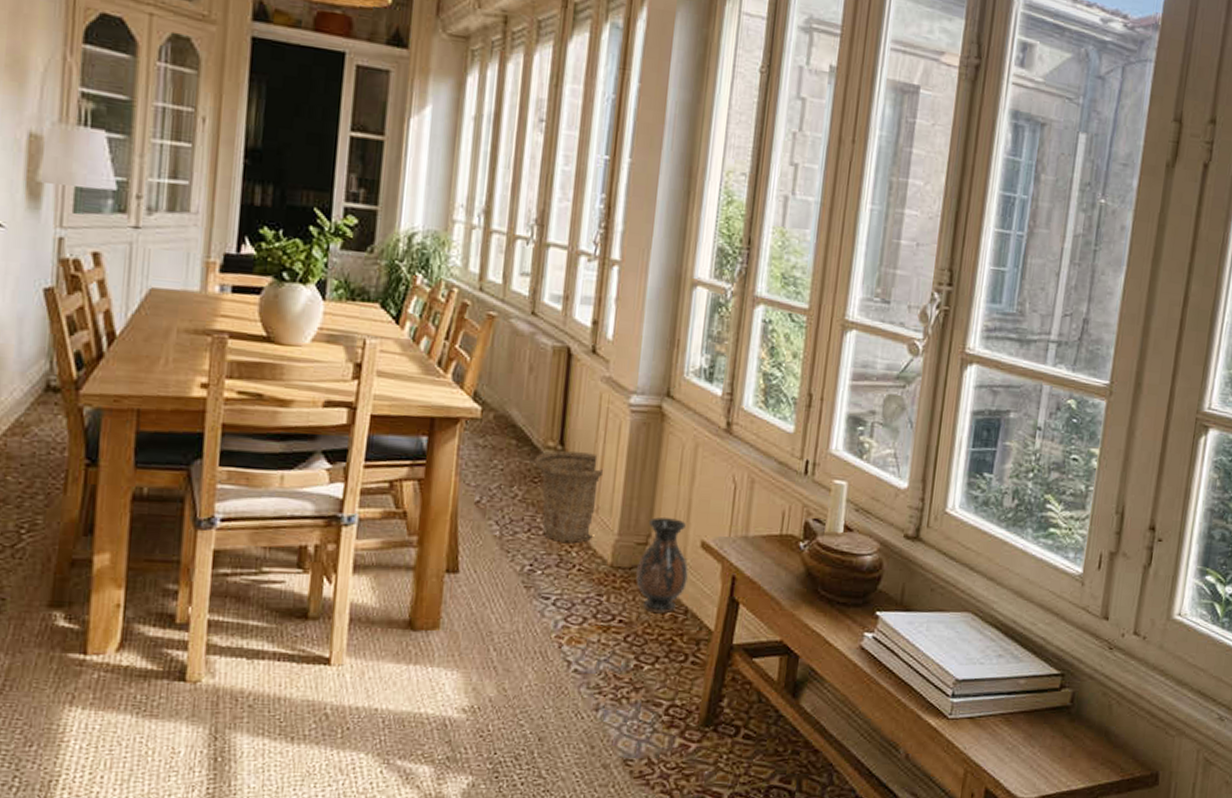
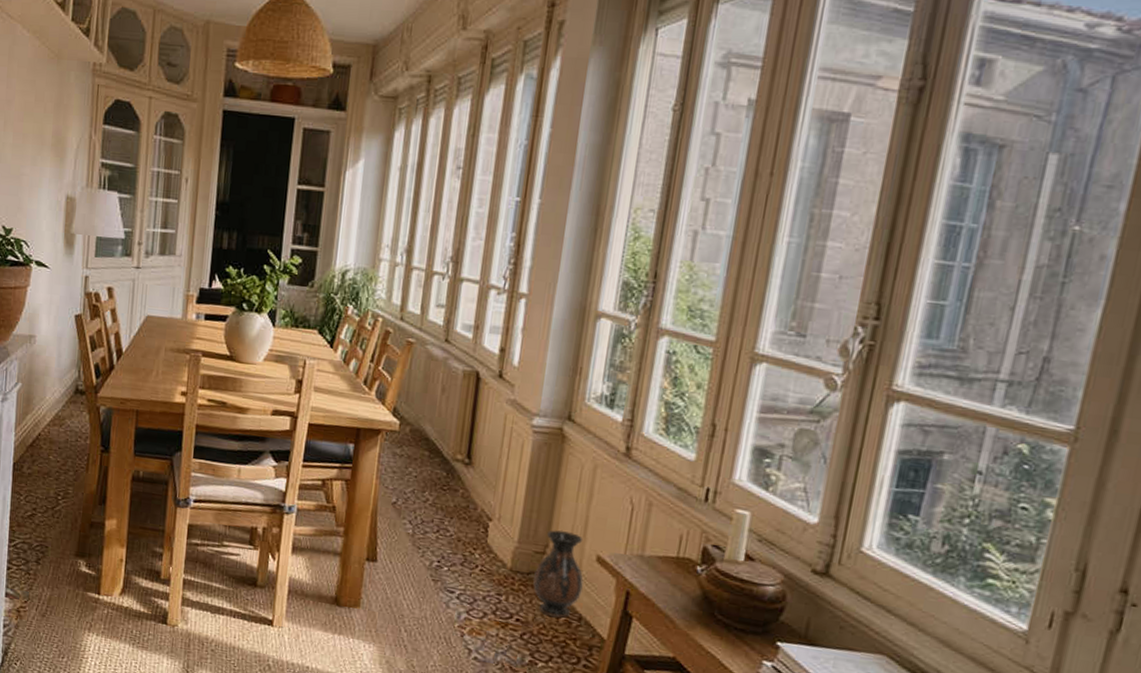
basket: present [534,450,604,543] -> none [444,463,507,547]

